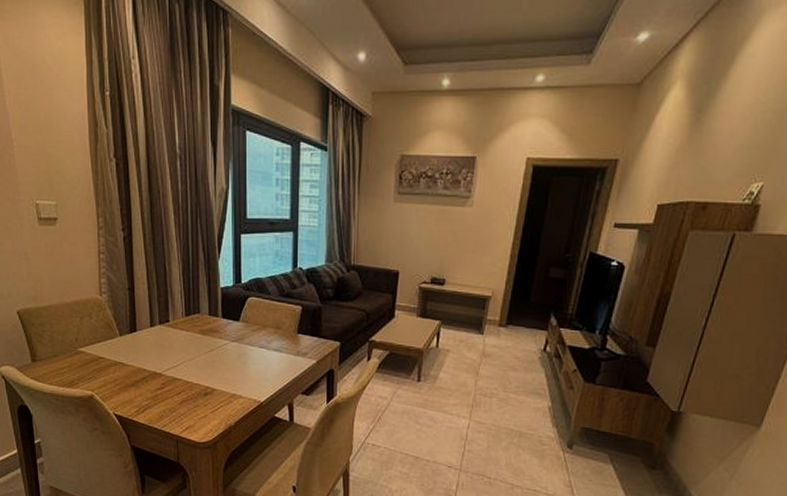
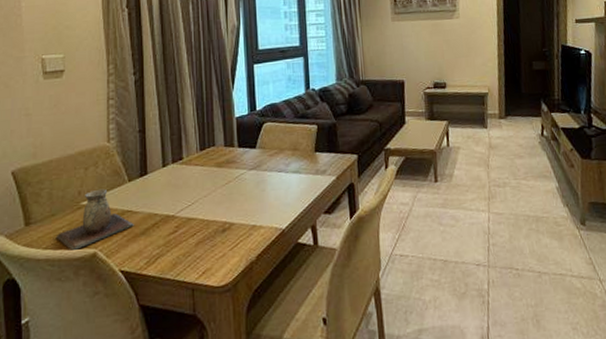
decorative vase: none [58,338,125,390] -> present [55,188,134,250]

